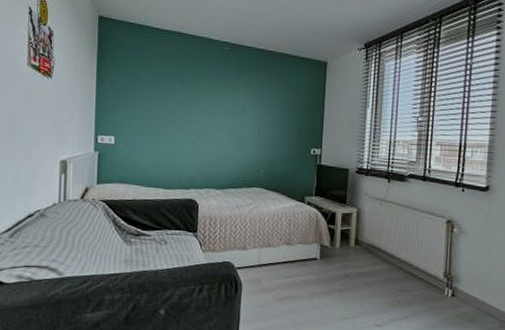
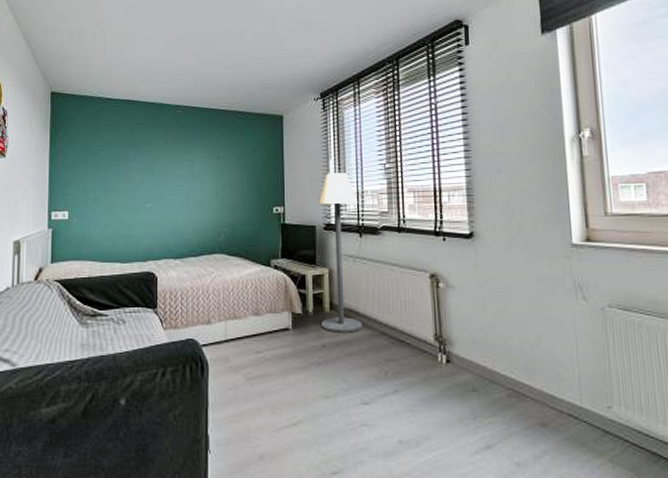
floor lamp: none [346,121,390,266] -> present [317,172,362,333]

